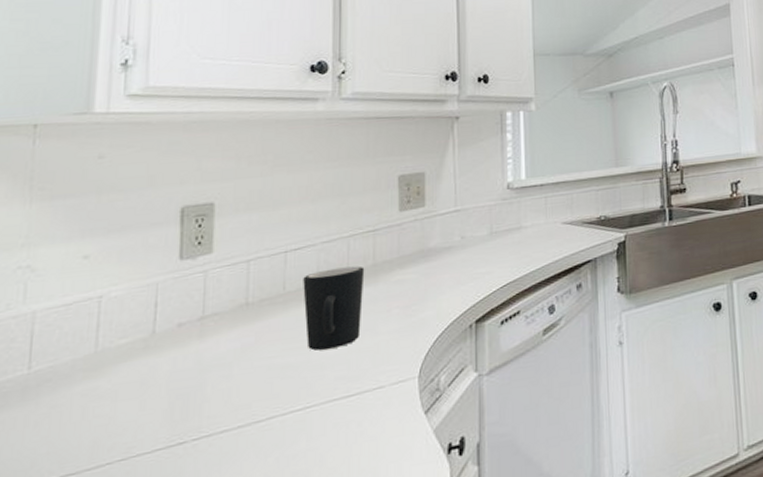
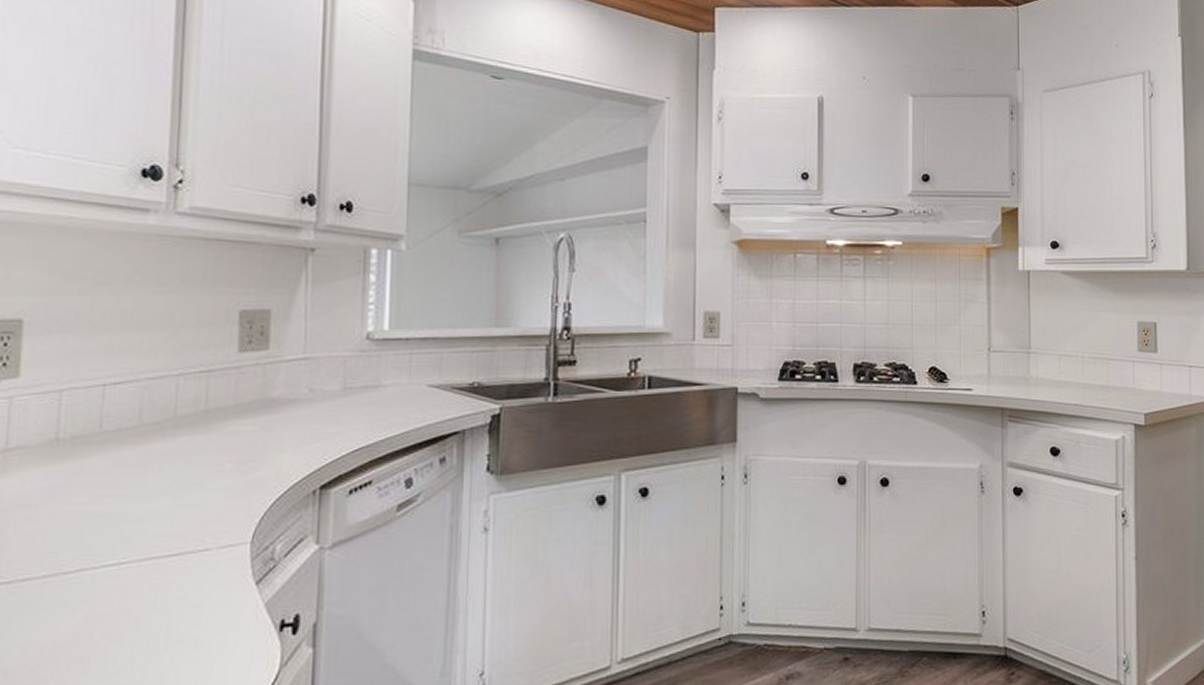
mug: present [303,266,365,351] -> none [122,410,195,501]

